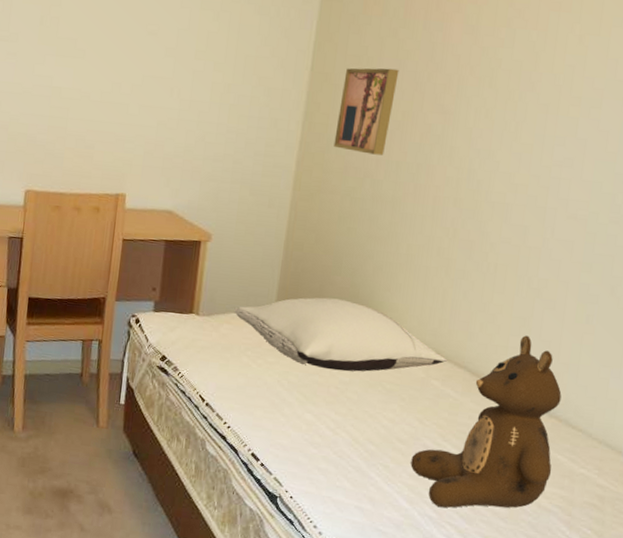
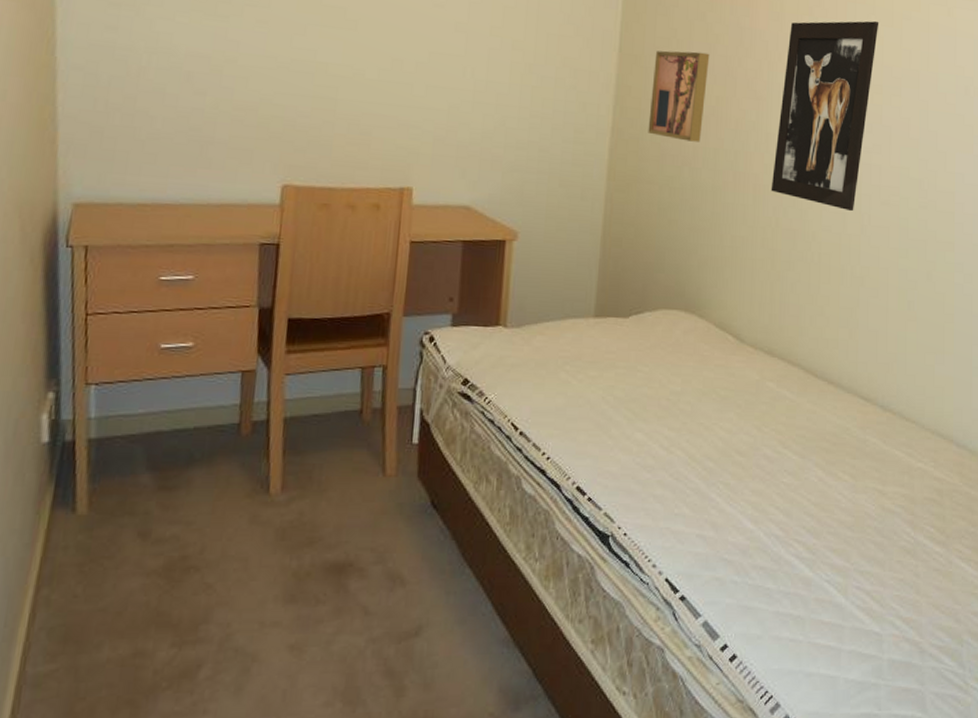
pillow: present [234,297,447,372] -> none [548,298,780,380]
teddy bear: present [411,335,562,508] -> none [752,326,893,524]
wall art: none [450,29,585,225] -> present [771,20,879,212]

